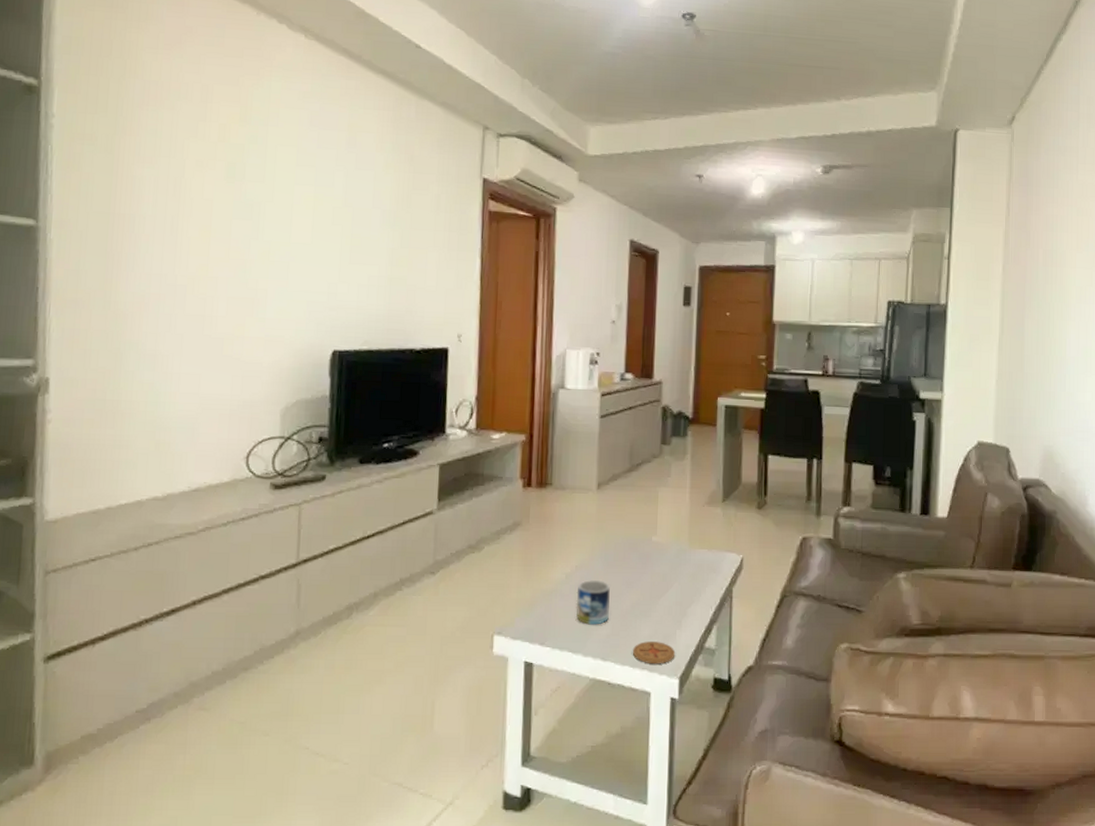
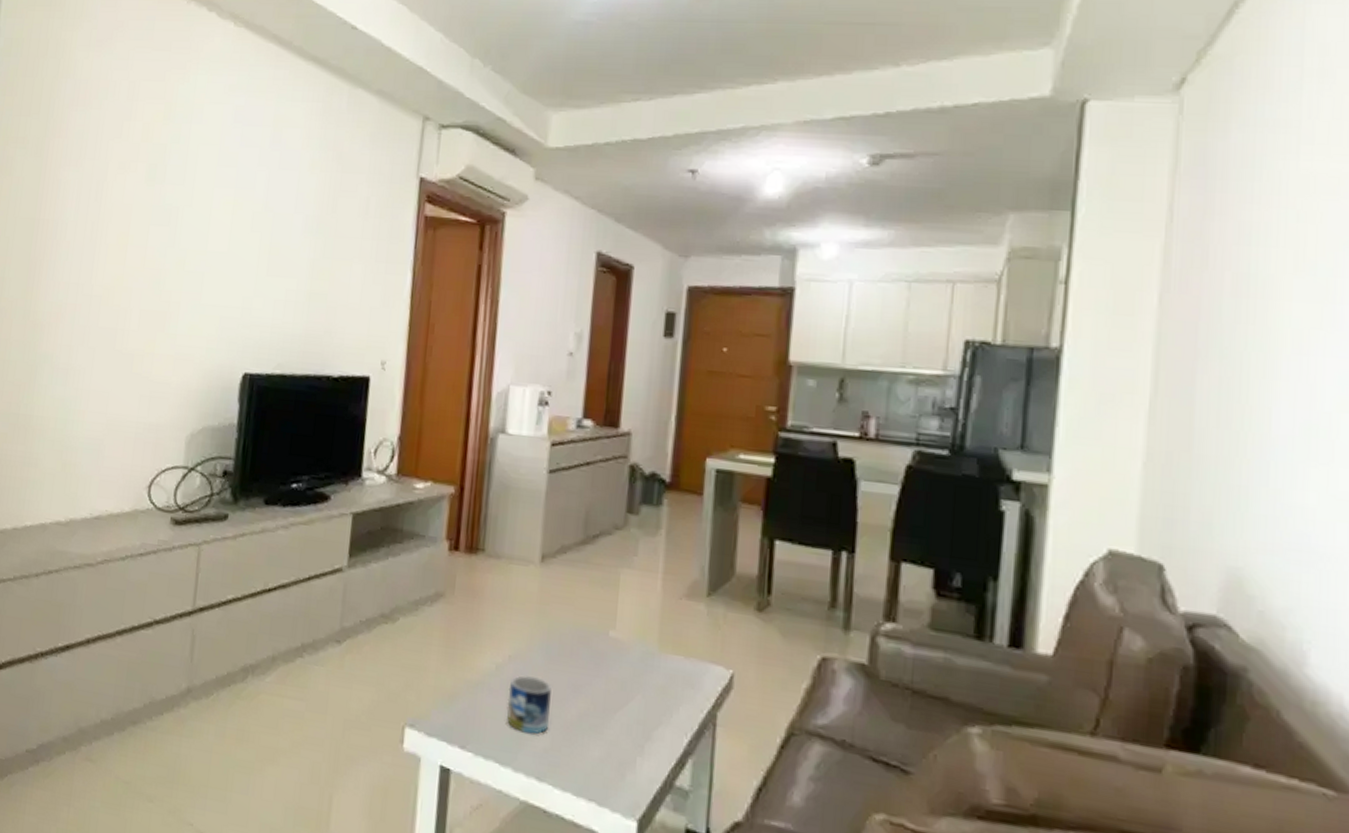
coaster: present [632,641,676,665] -> none [576,765,635,798]

